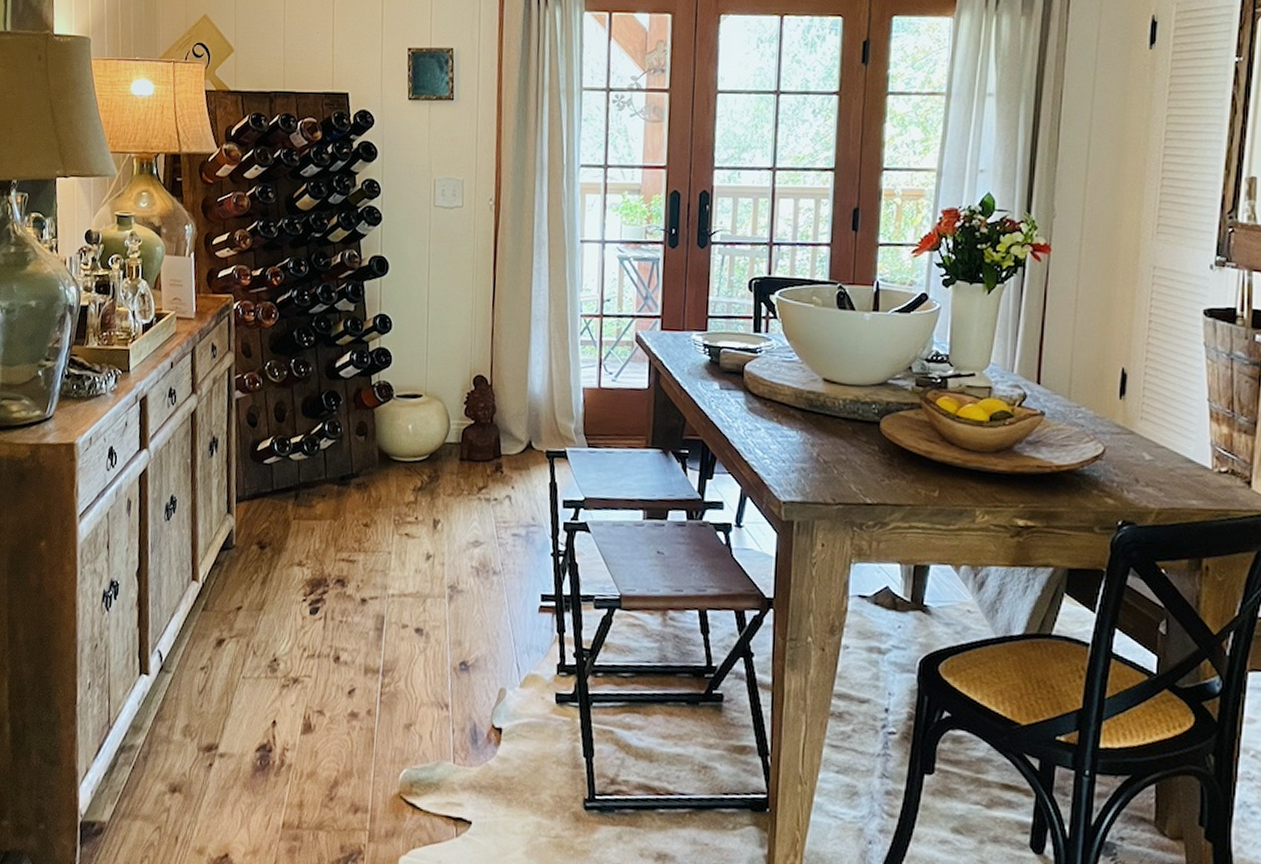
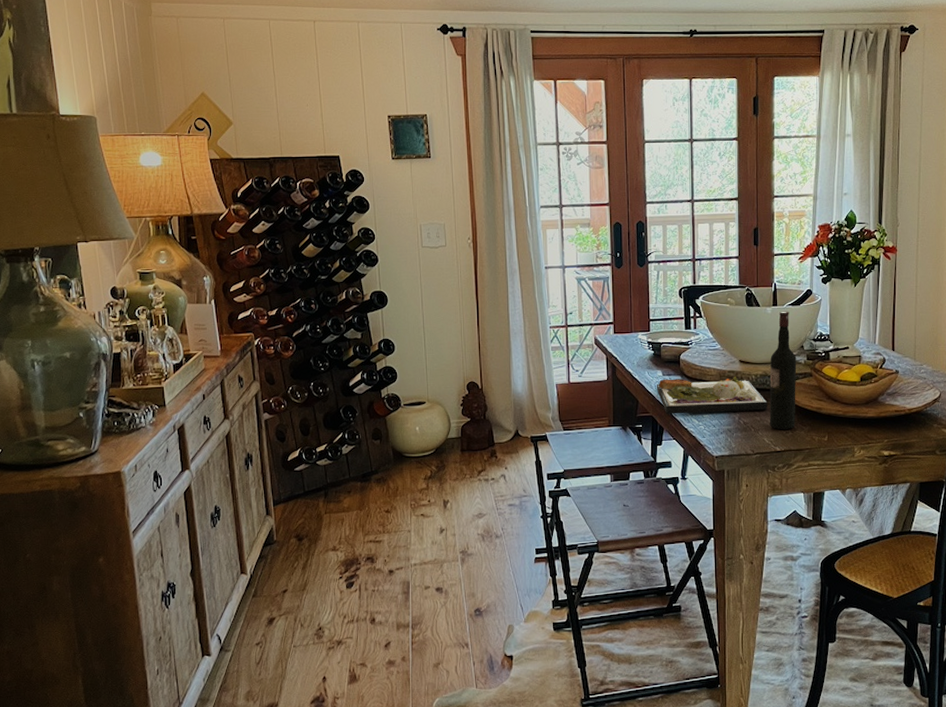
dinner plate: none [710,394,858,448] -> present [656,376,768,414]
wine bottle: none [858,318,902,476] -> present [769,311,797,429]

